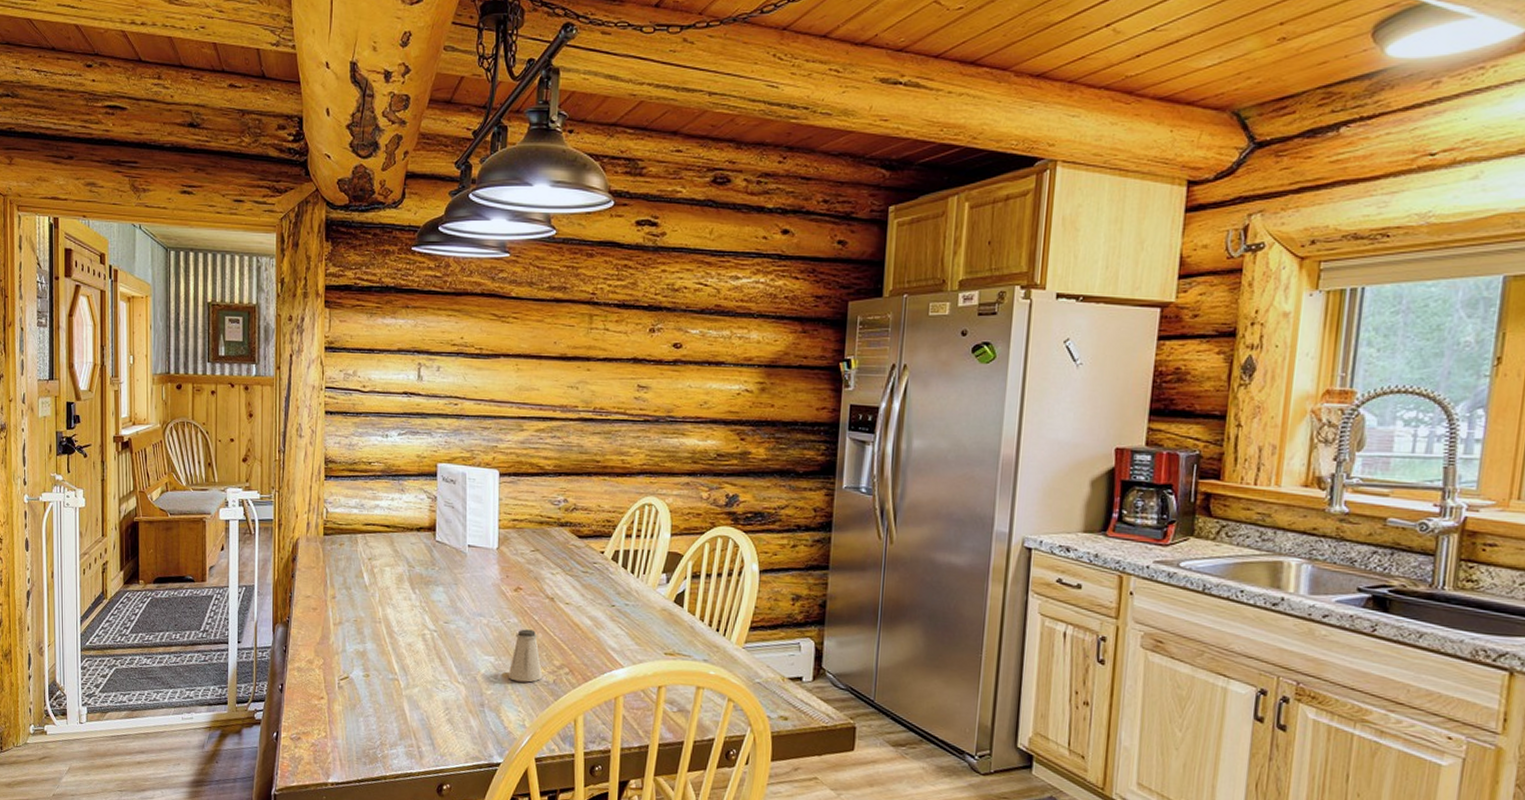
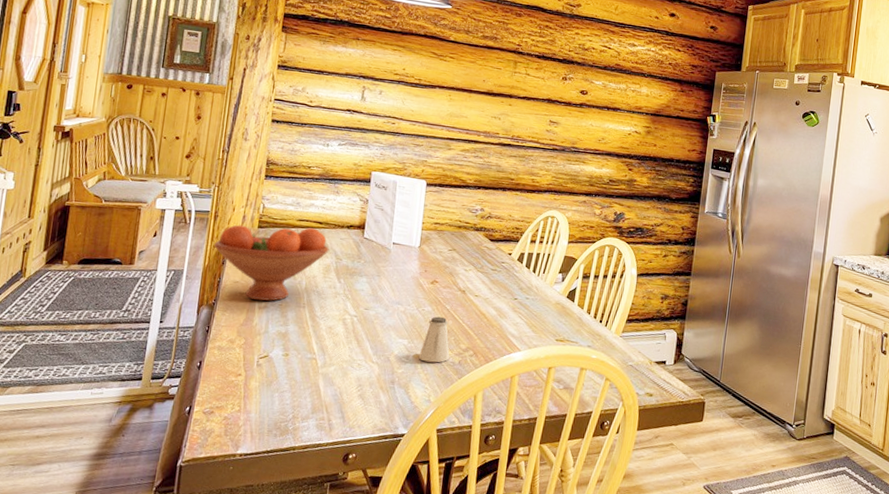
fruit bowl: none [281,532,400,617] -> present [214,225,329,301]

